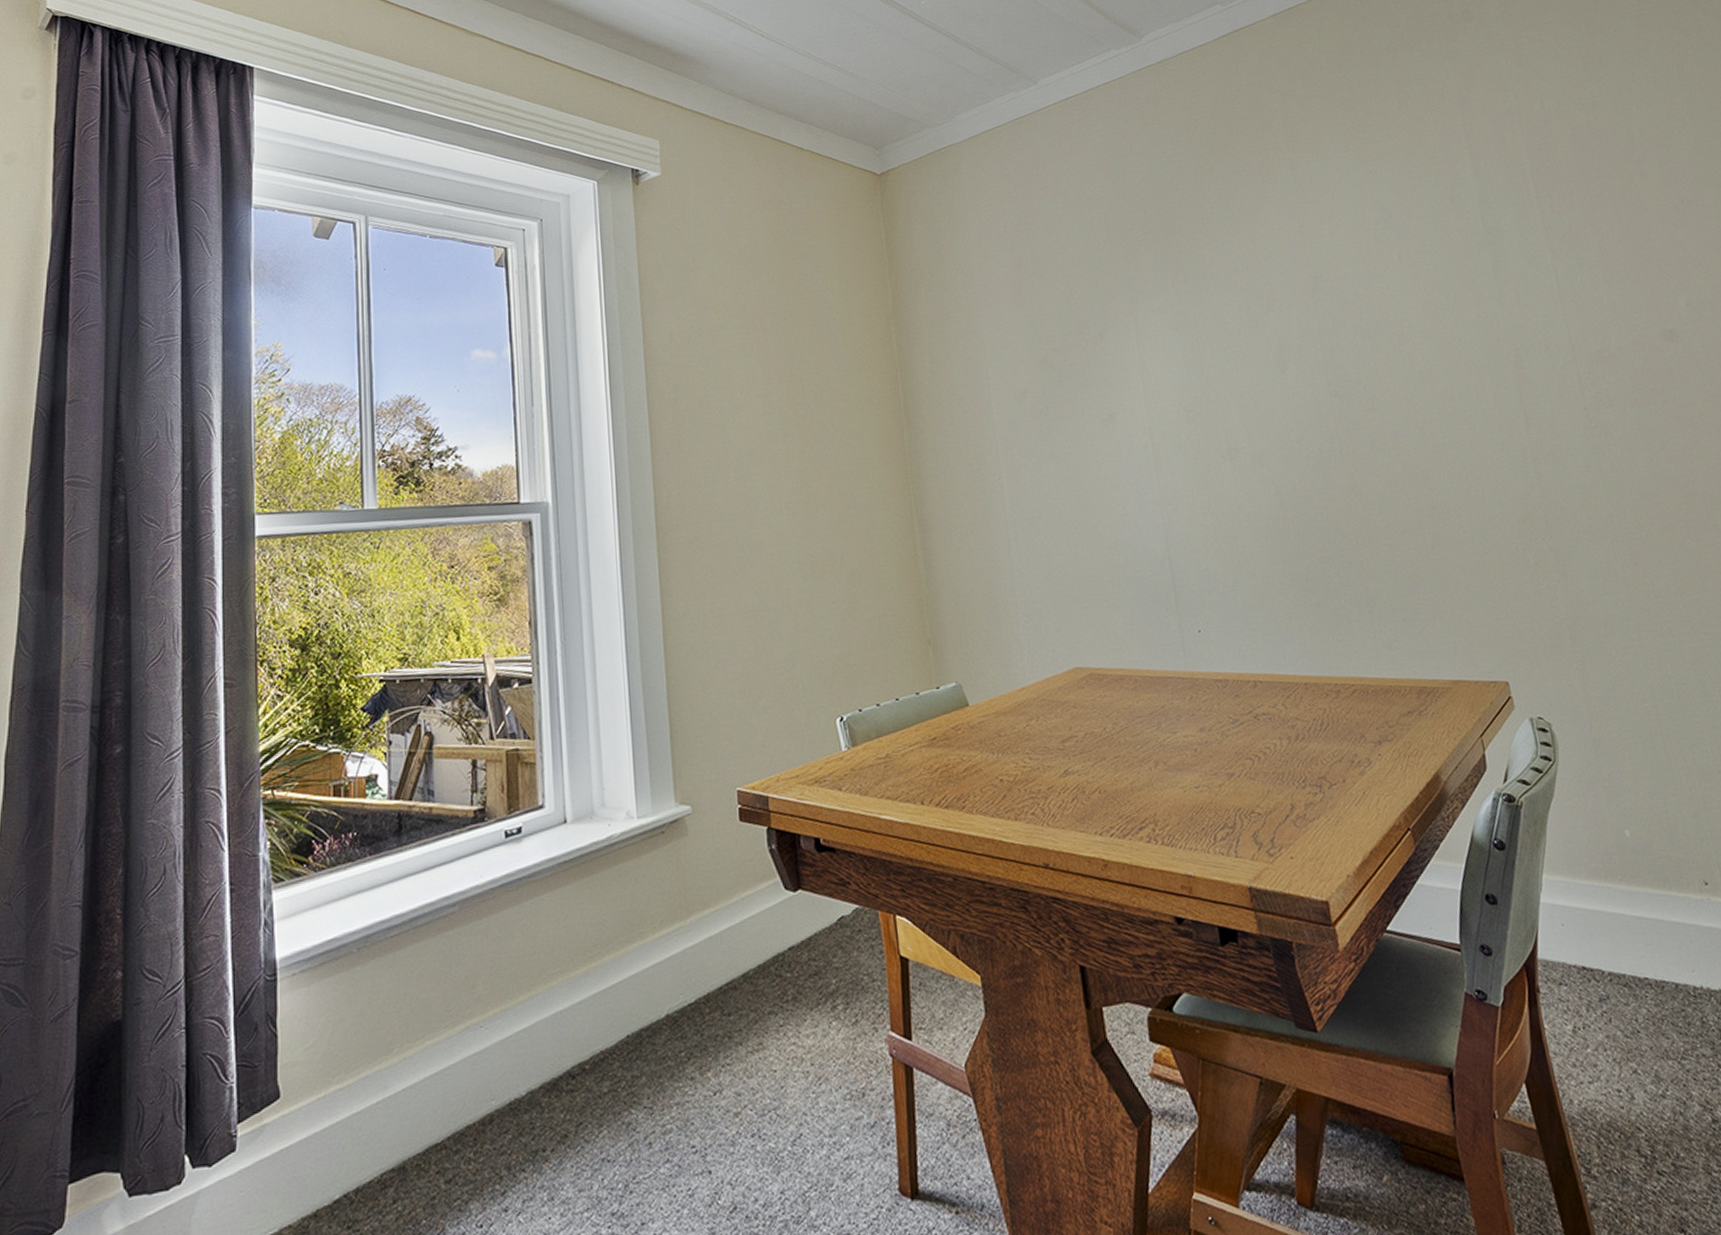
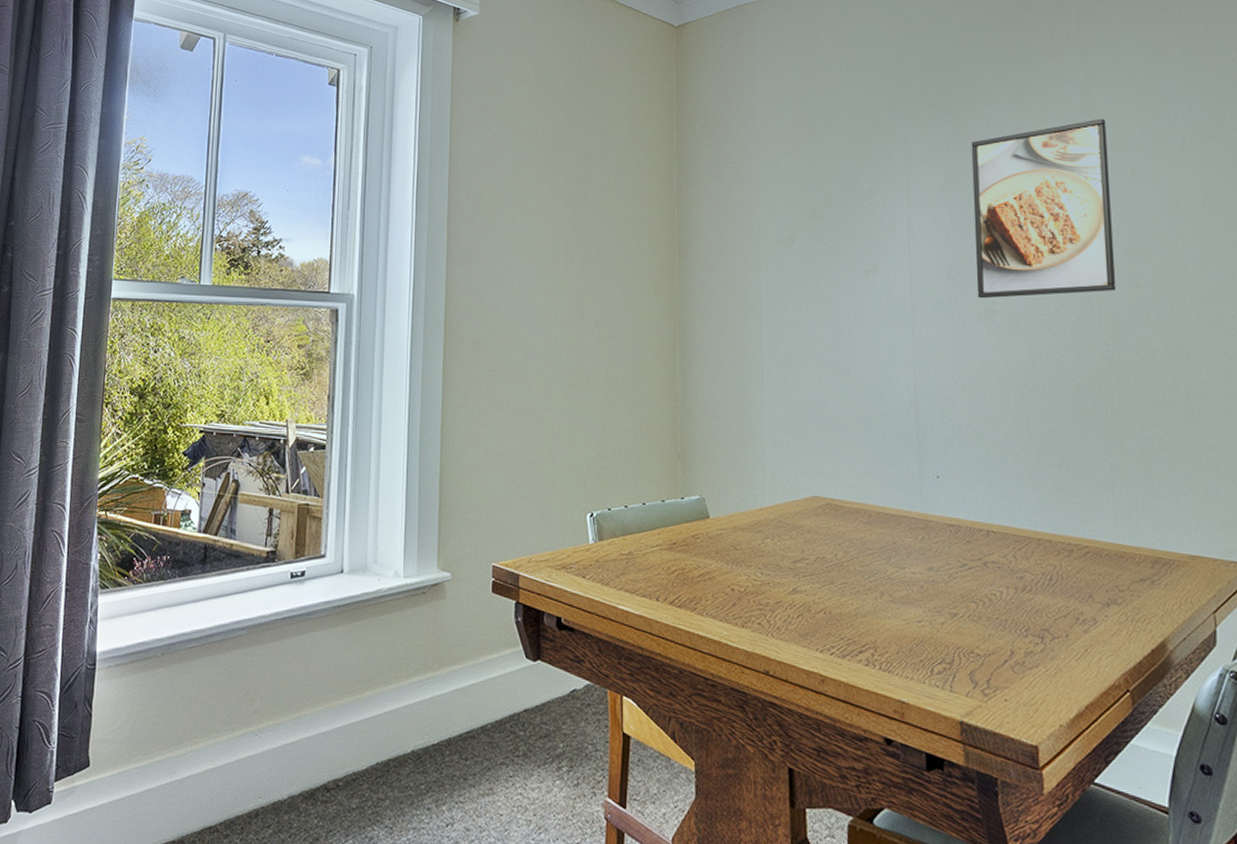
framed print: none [1195,240,1353,438] -> present [971,118,1117,299]

